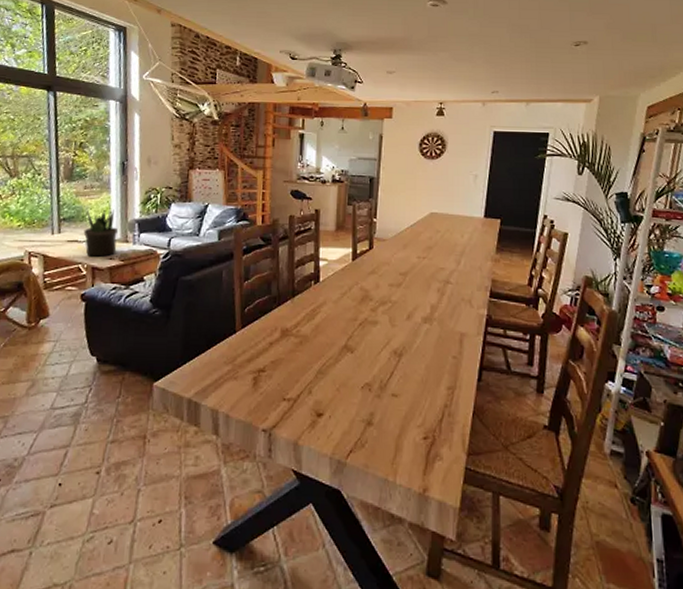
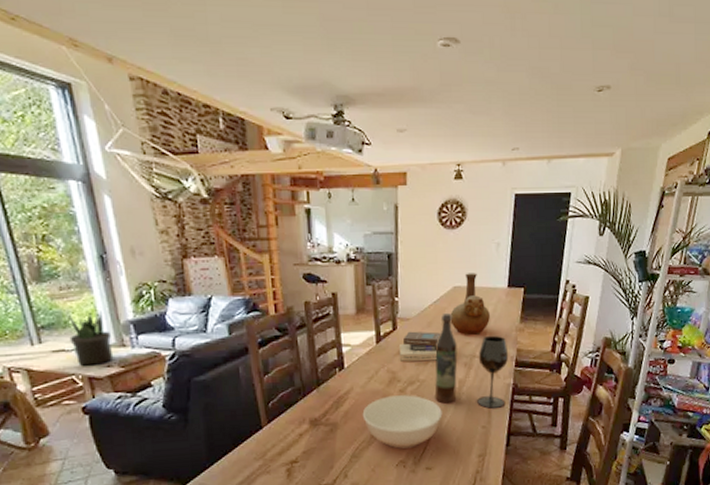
bowl: none [332,314,412,371] -> present [362,395,442,449]
books: none [374,252,416,283] -> present [400,331,441,362]
wine bottle: none [405,236,431,328] -> present [434,312,458,404]
vase: none [425,201,465,262] -> present [450,273,490,336]
wineglass: none [449,263,483,339] -> present [477,335,509,409]

